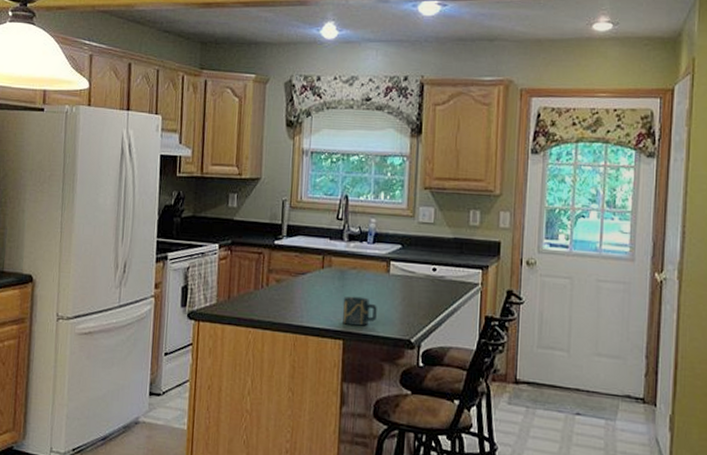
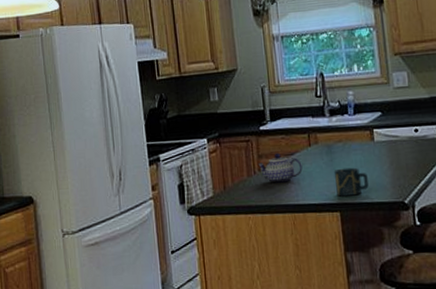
teapot: none [267,270,312,302] -> present [258,152,303,183]

